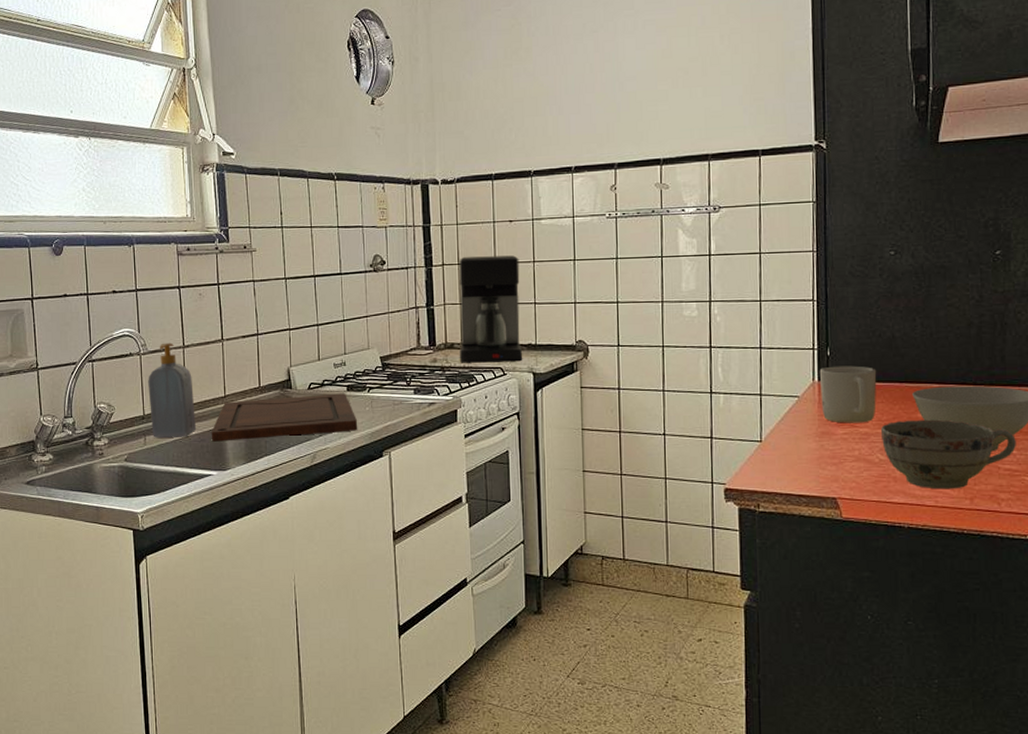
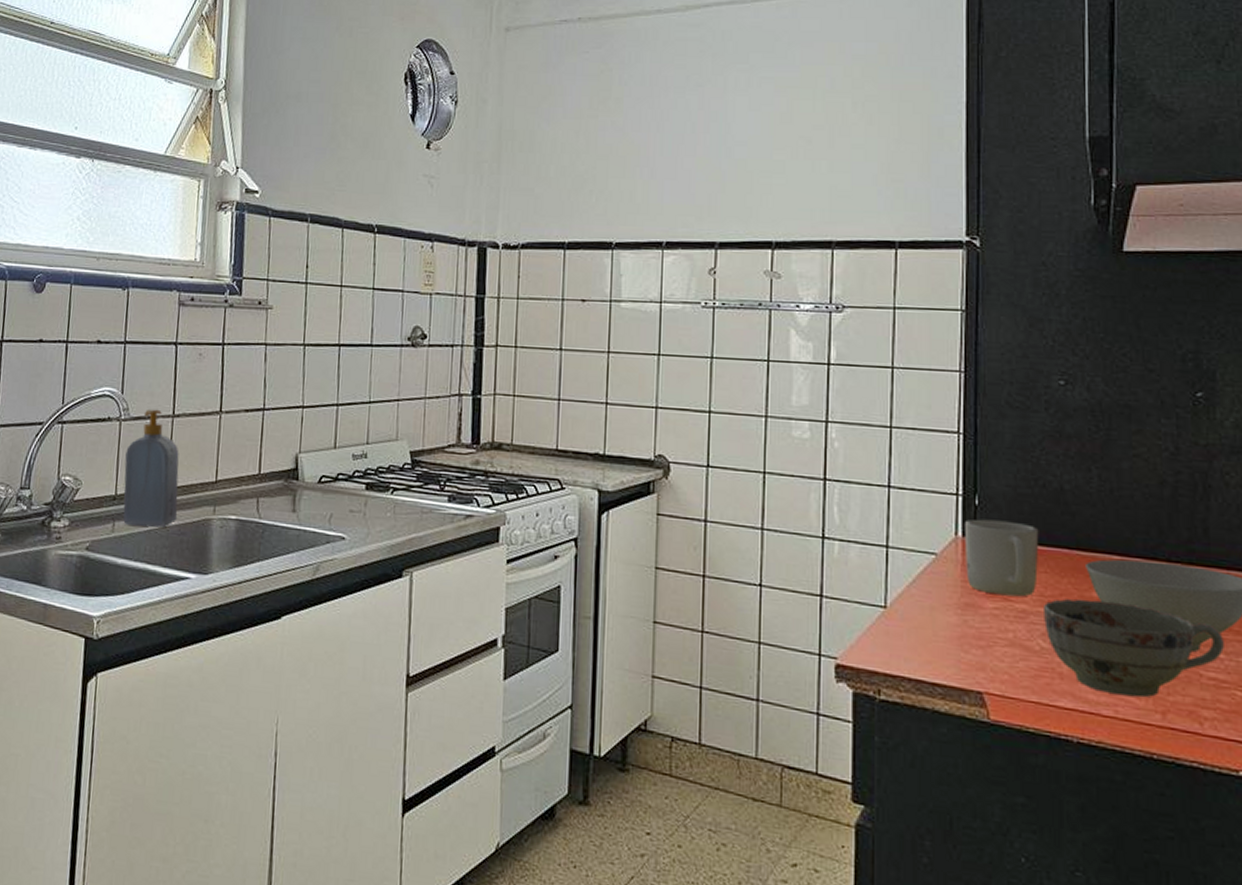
cutting board: present [211,393,358,442] -> none [193,488,375,541]
coffee maker: present [459,255,523,363] -> none [508,339,591,475]

